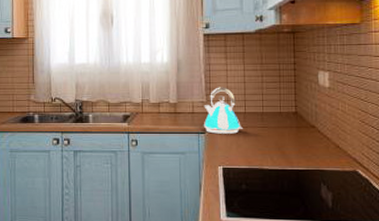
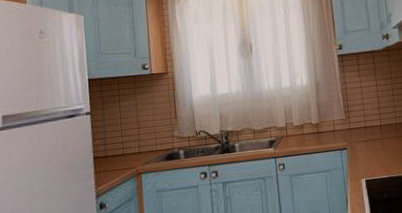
kettle: present [204,87,243,134] -> none [343,103,380,149]

